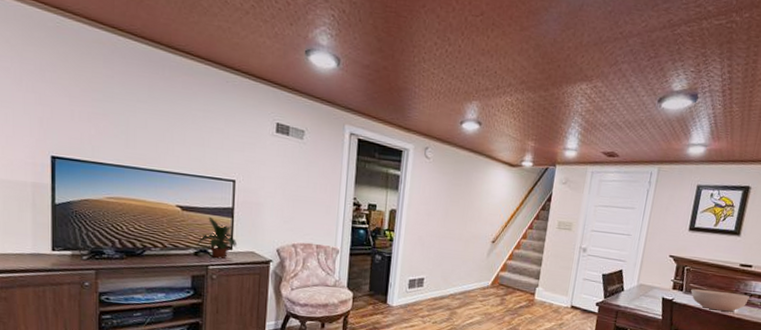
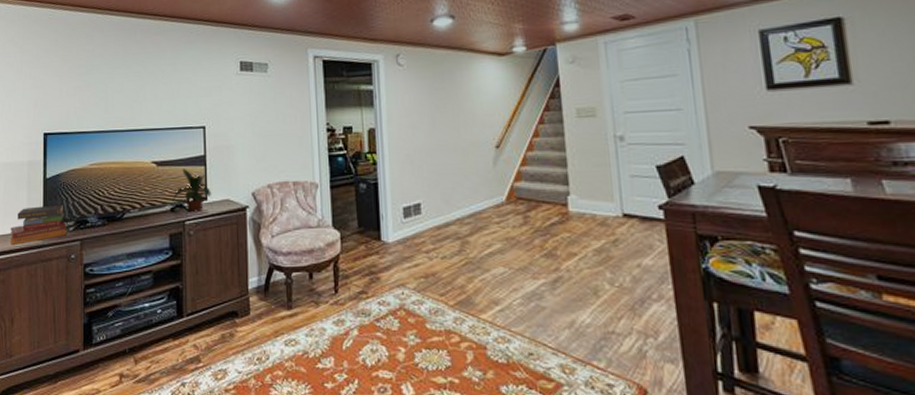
books: none [13,230,80,266] -> present [11,204,67,245]
bowl: present [691,289,749,312] -> none [800,164,904,194]

